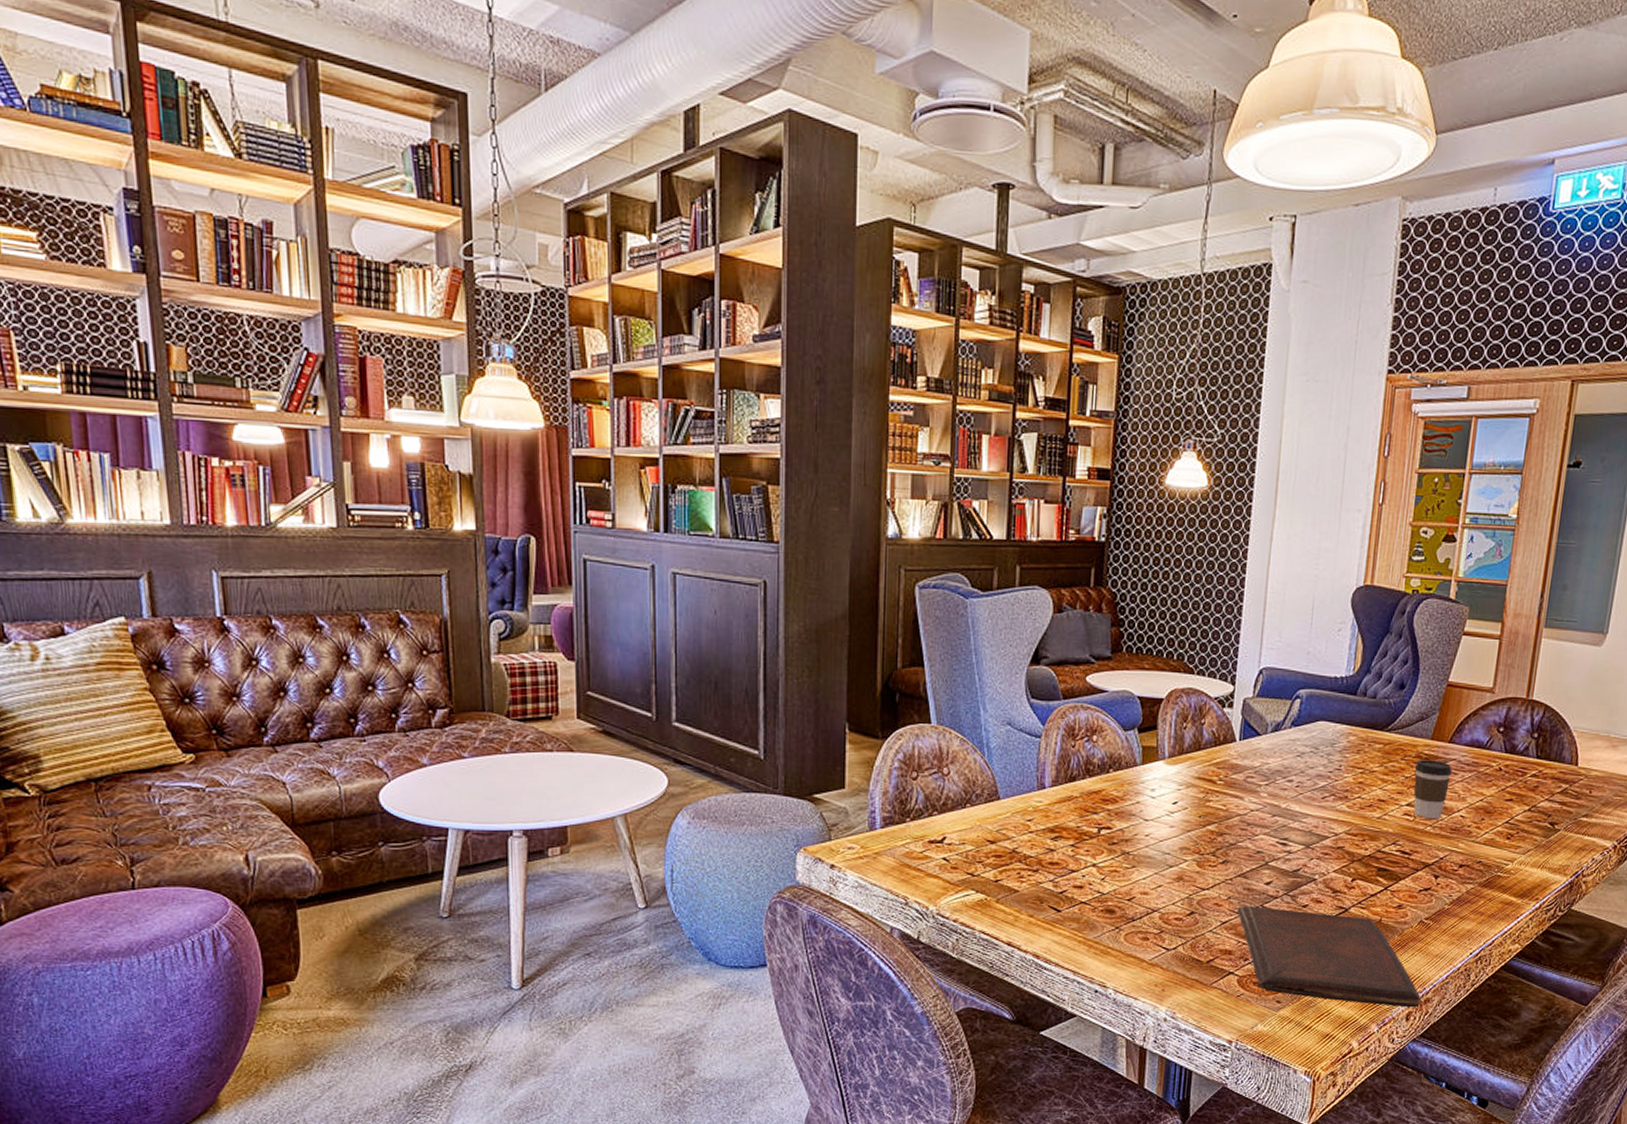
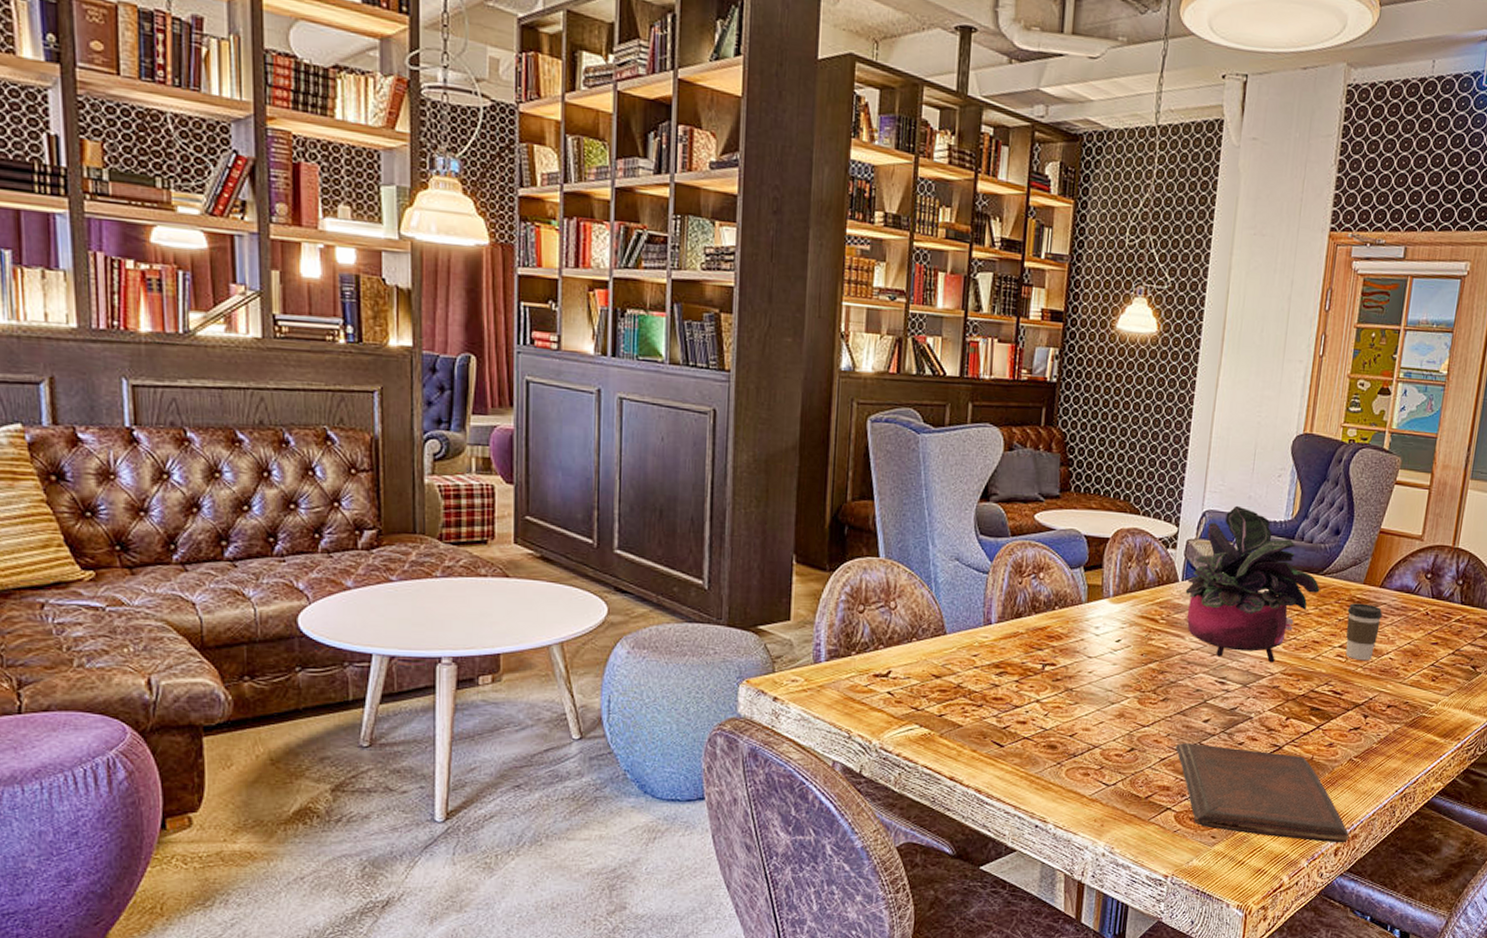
potted plant: none [1243,662,1385,823] -> present [1185,505,1320,663]

